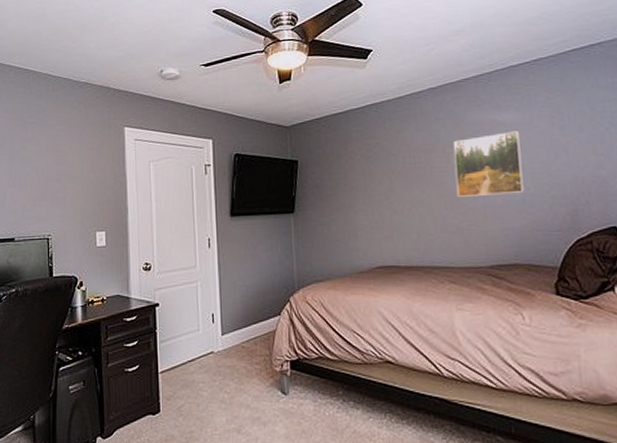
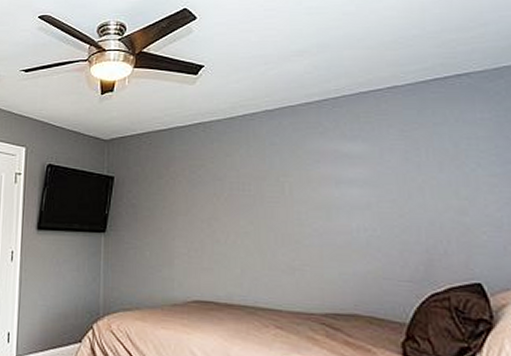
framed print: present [453,131,524,197] -> none [288,164,369,234]

